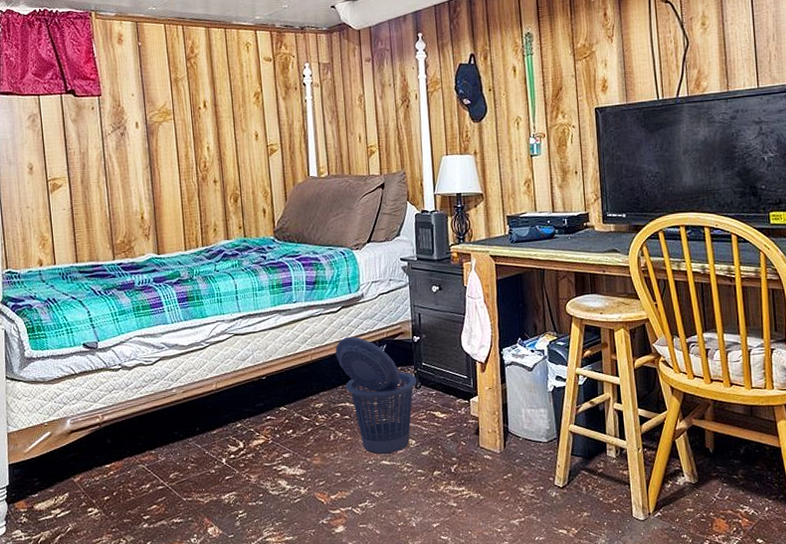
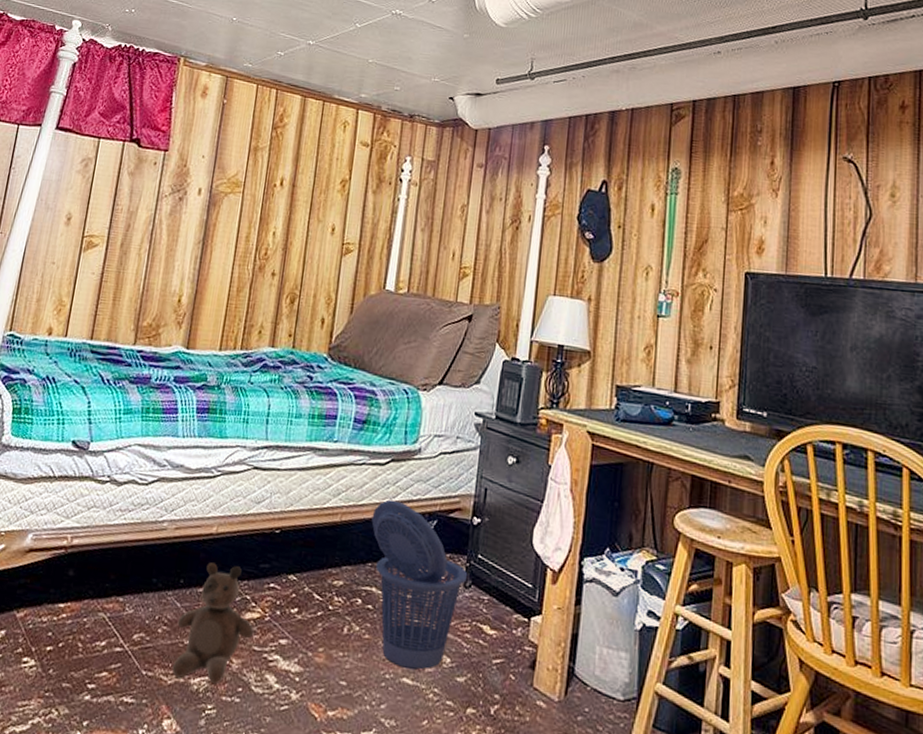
stuffed animal: none [201,409,263,497] -> present [171,562,255,684]

